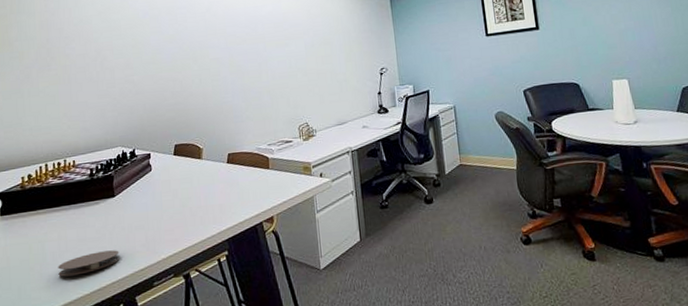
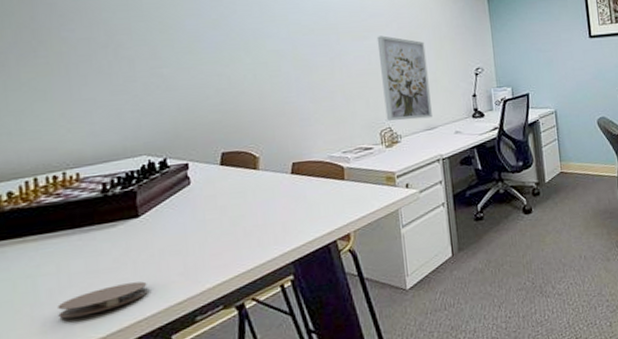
wall art: none [296,42,343,117] -> present [376,35,432,121]

